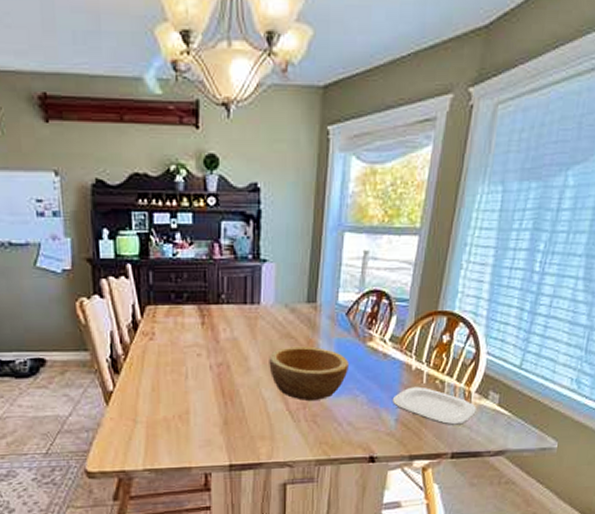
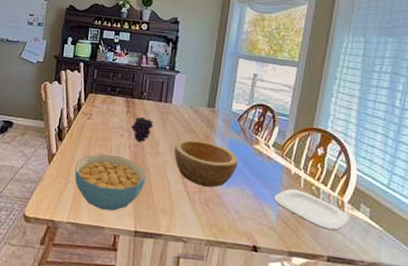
cereal bowl: none [142,381,236,449] -> present [74,154,146,211]
fruit: none [209,327,239,361] -> present [131,116,154,143]

